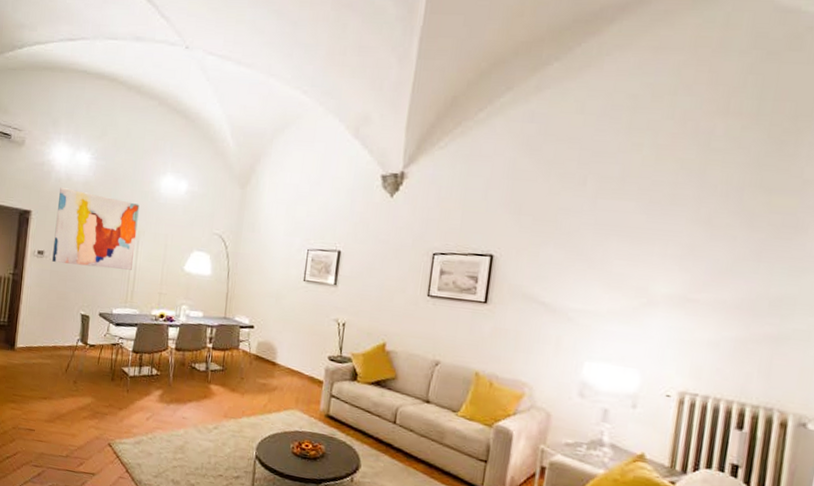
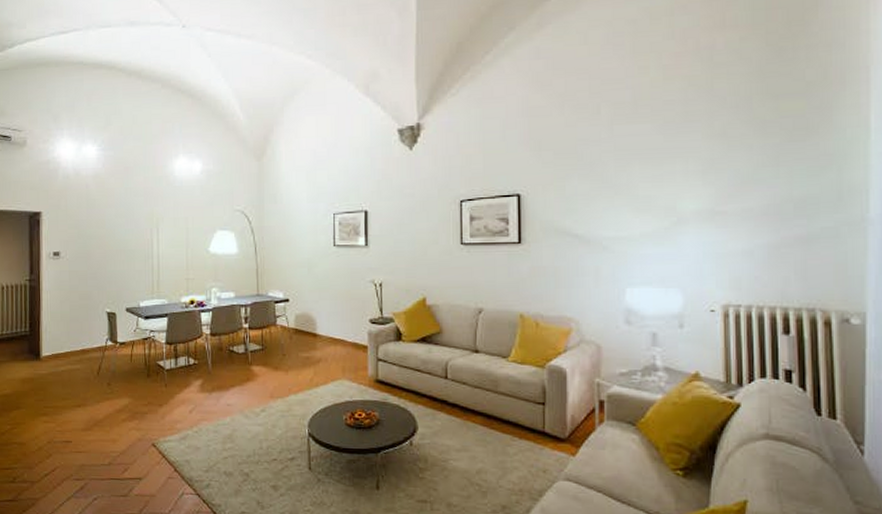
wall art: present [52,187,140,270] -> none [68,184,156,262]

